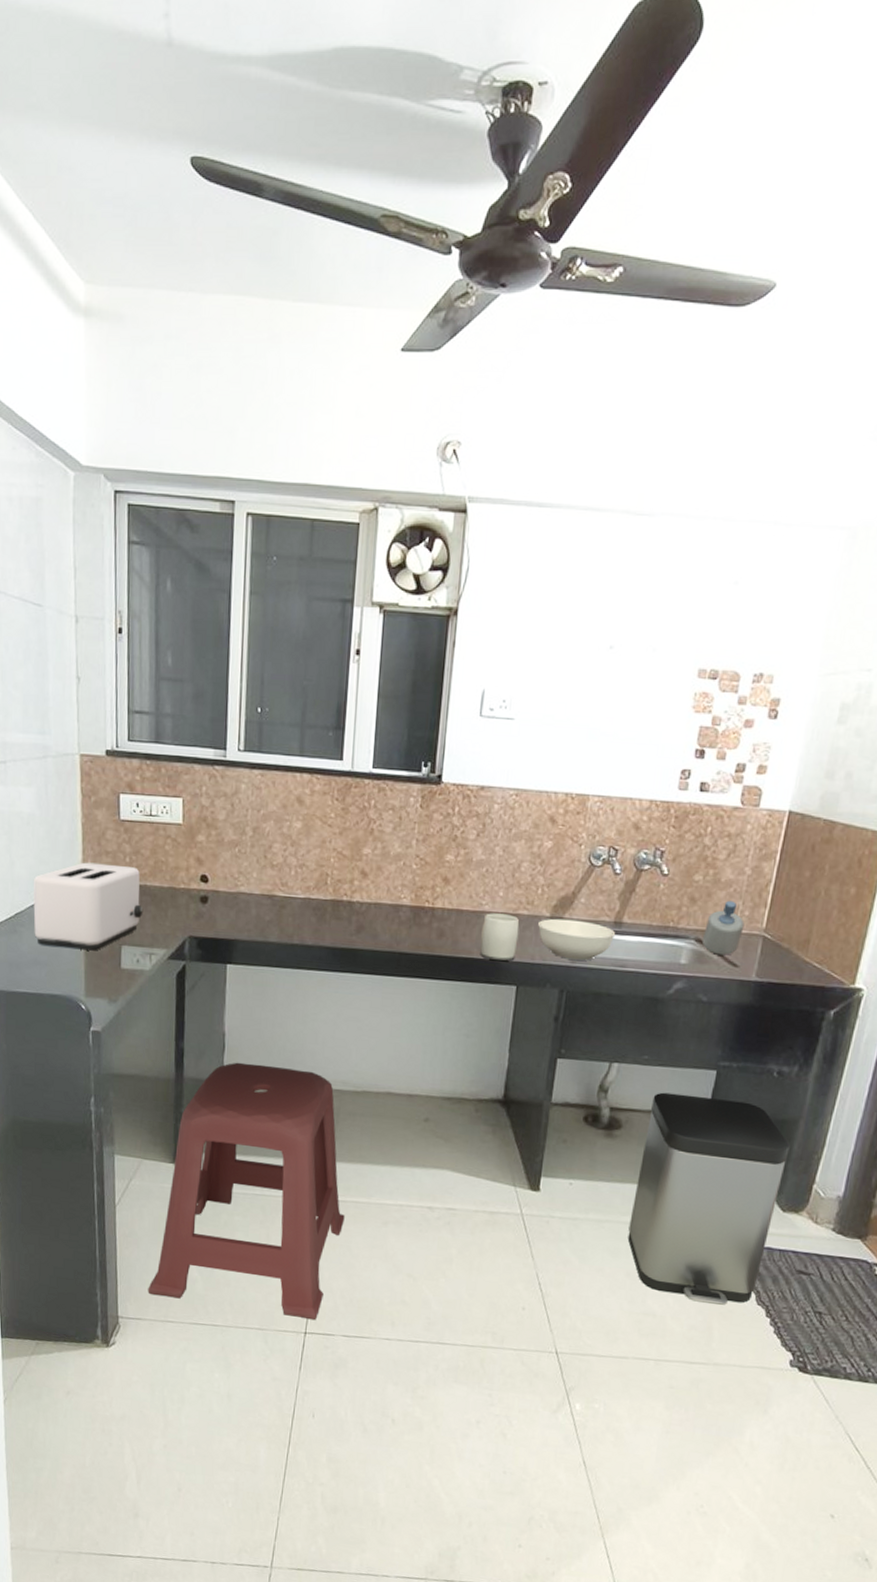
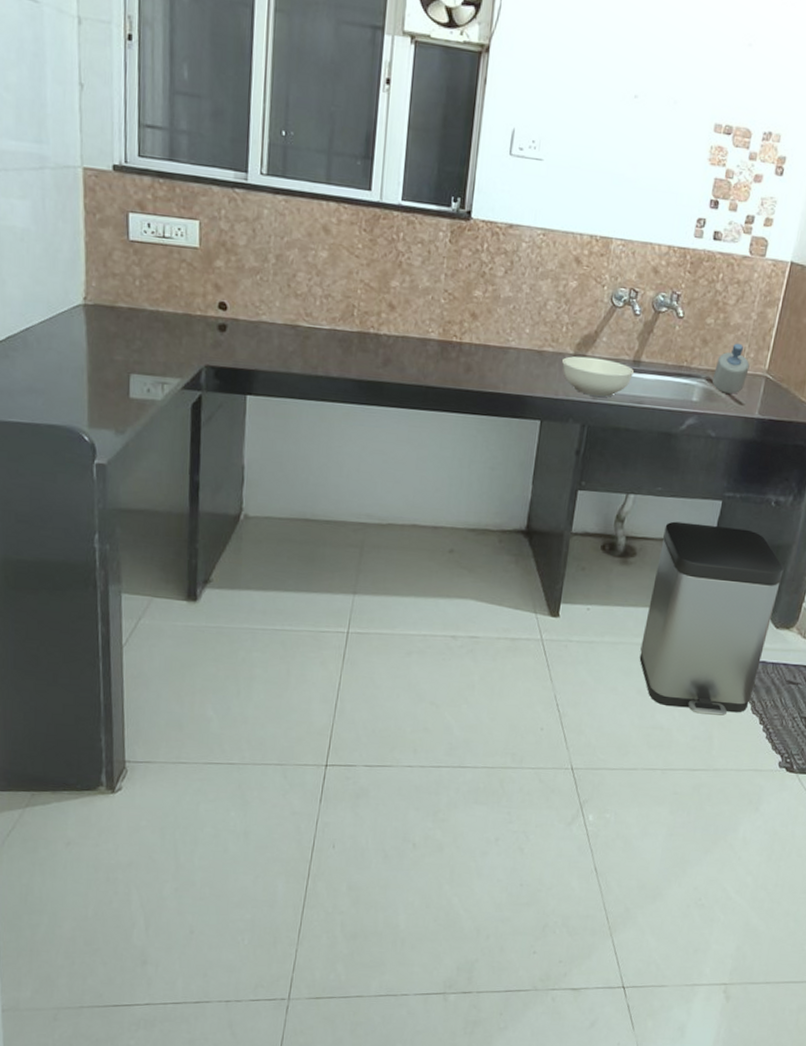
toaster: present [33,862,144,951] -> none [27,284,155,379]
step stool: present [148,1062,345,1320] -> none [158,495,368,753]
mug: present [480,913,520,962] -> none [506,349,545,397]

